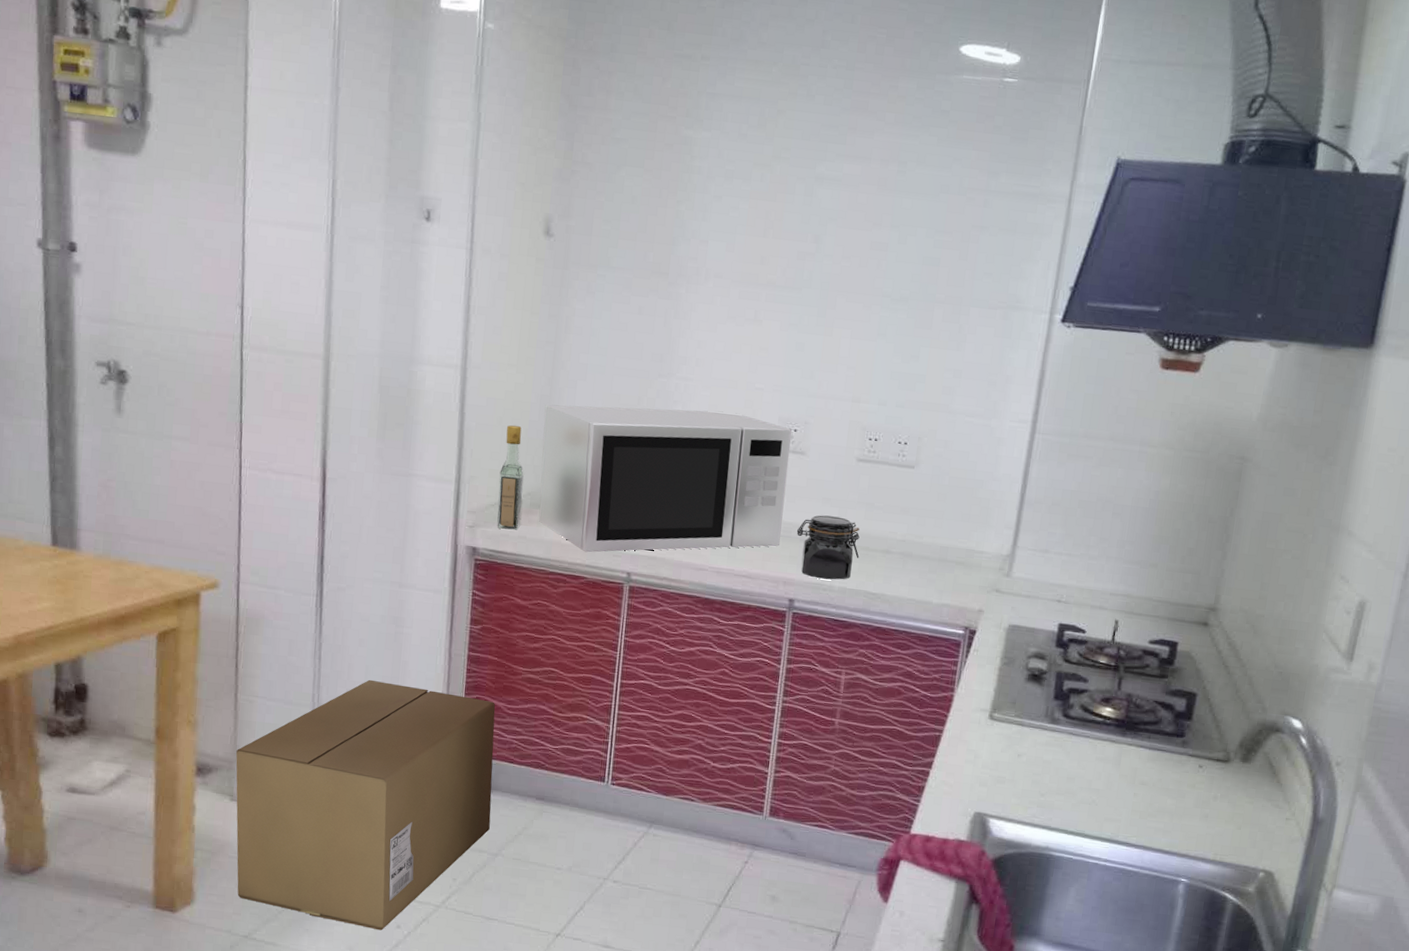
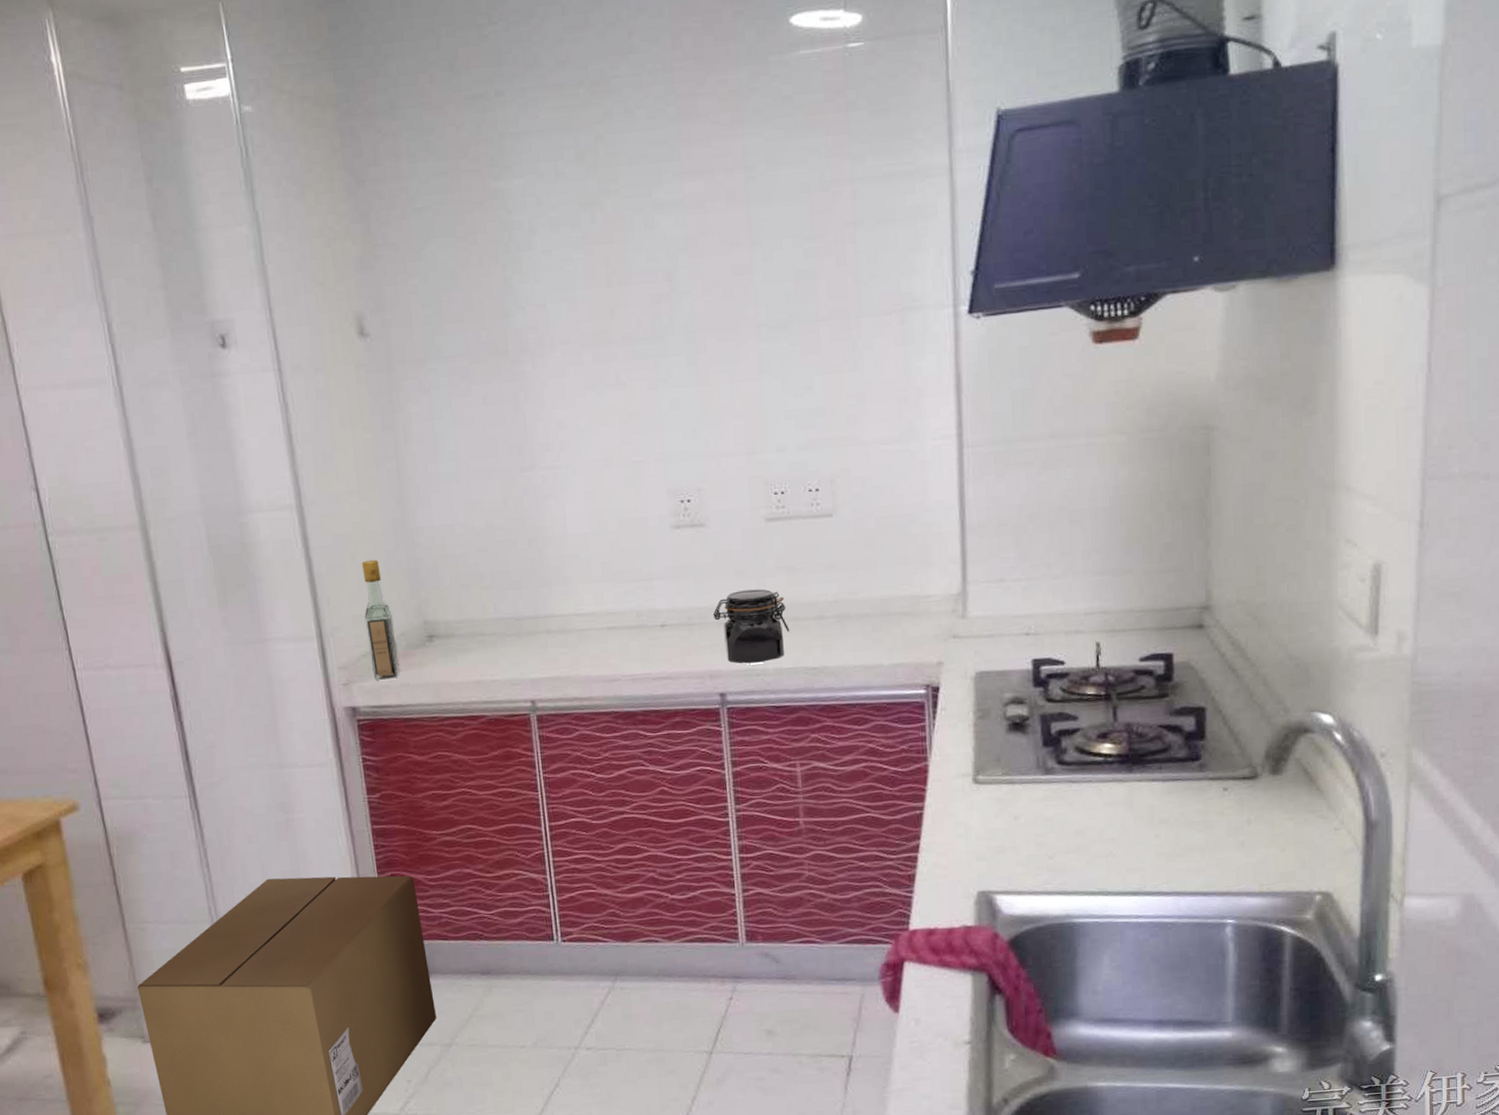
microwave: present [538,404,792,553] -> none [399,494,697,688]

